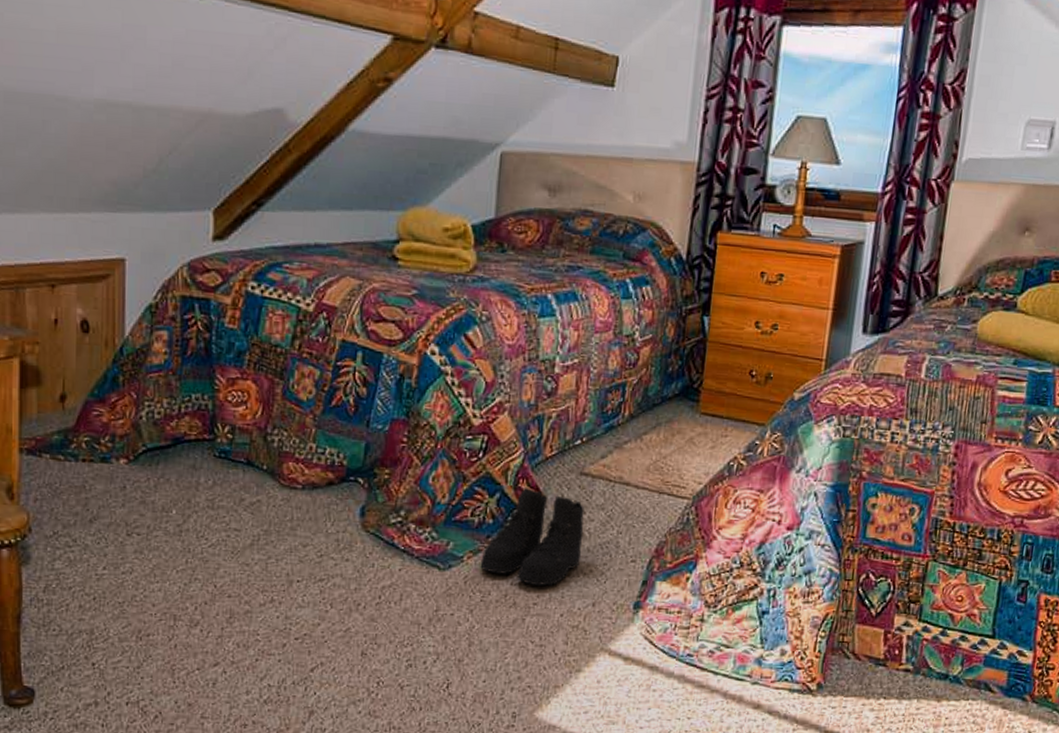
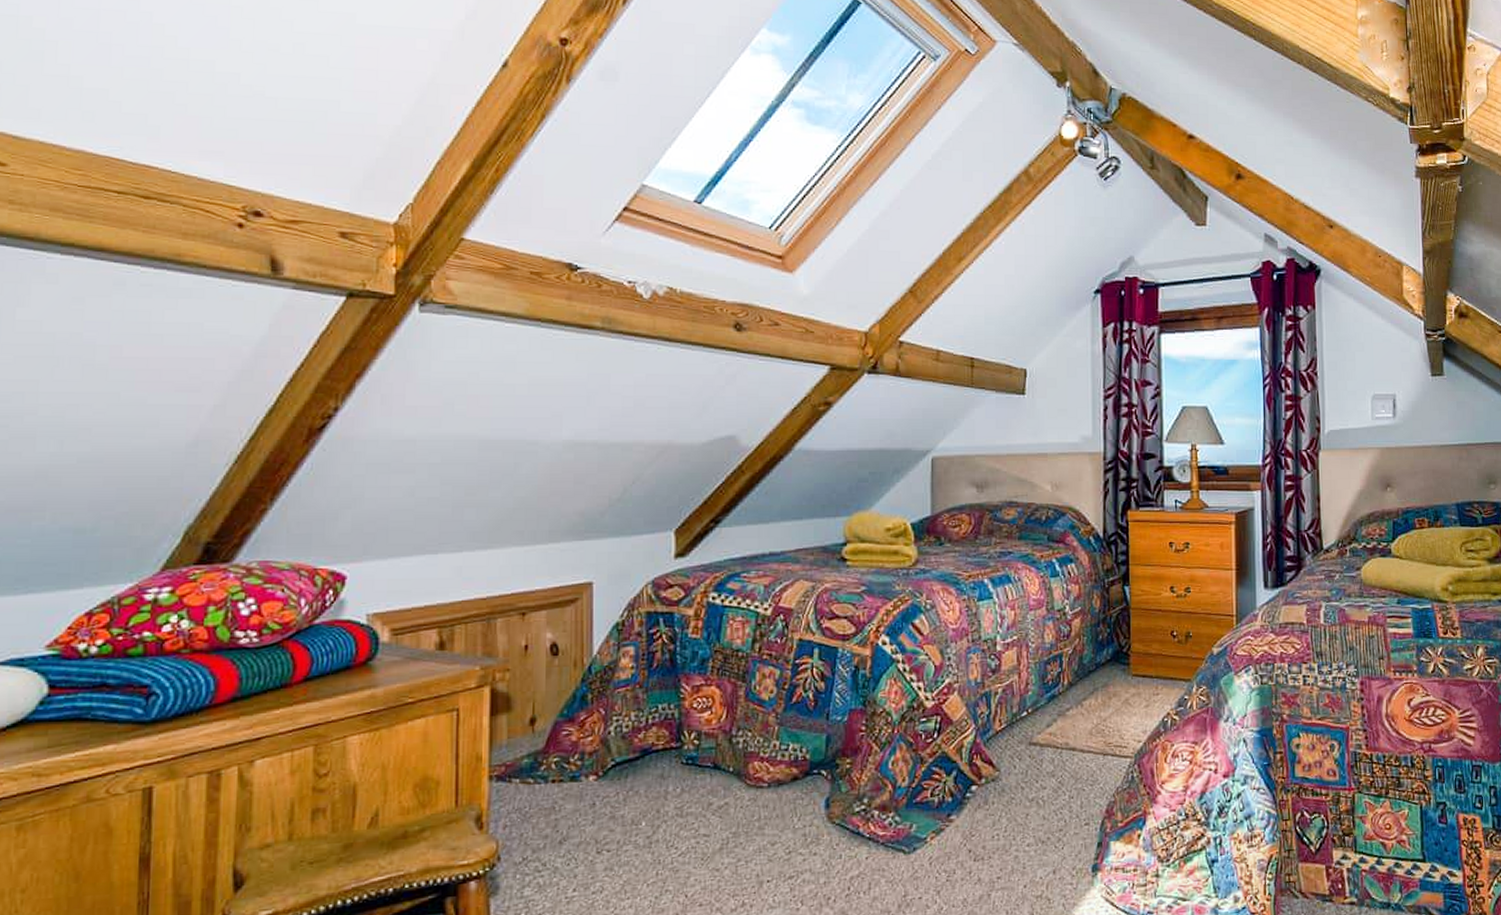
boots: present [480,488,585,587] -> none [943,763,1038,860]

